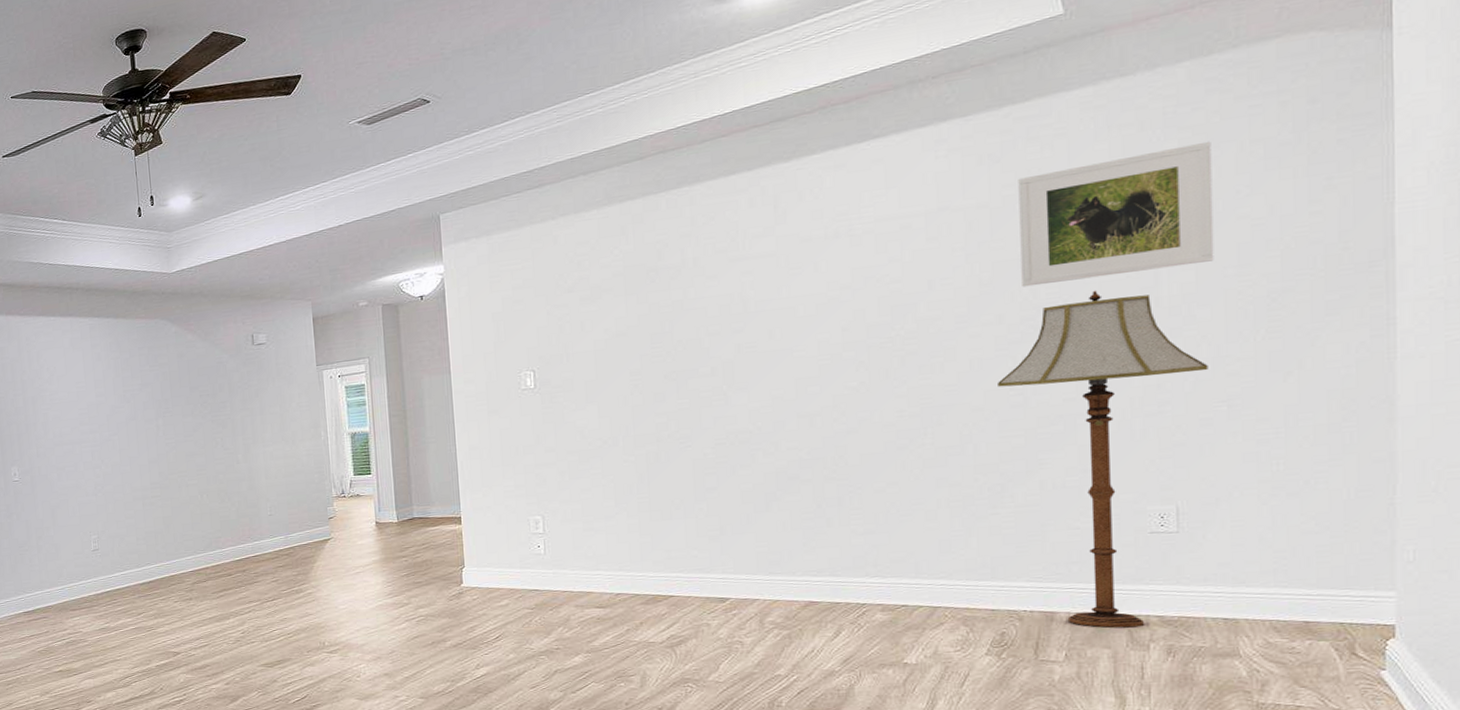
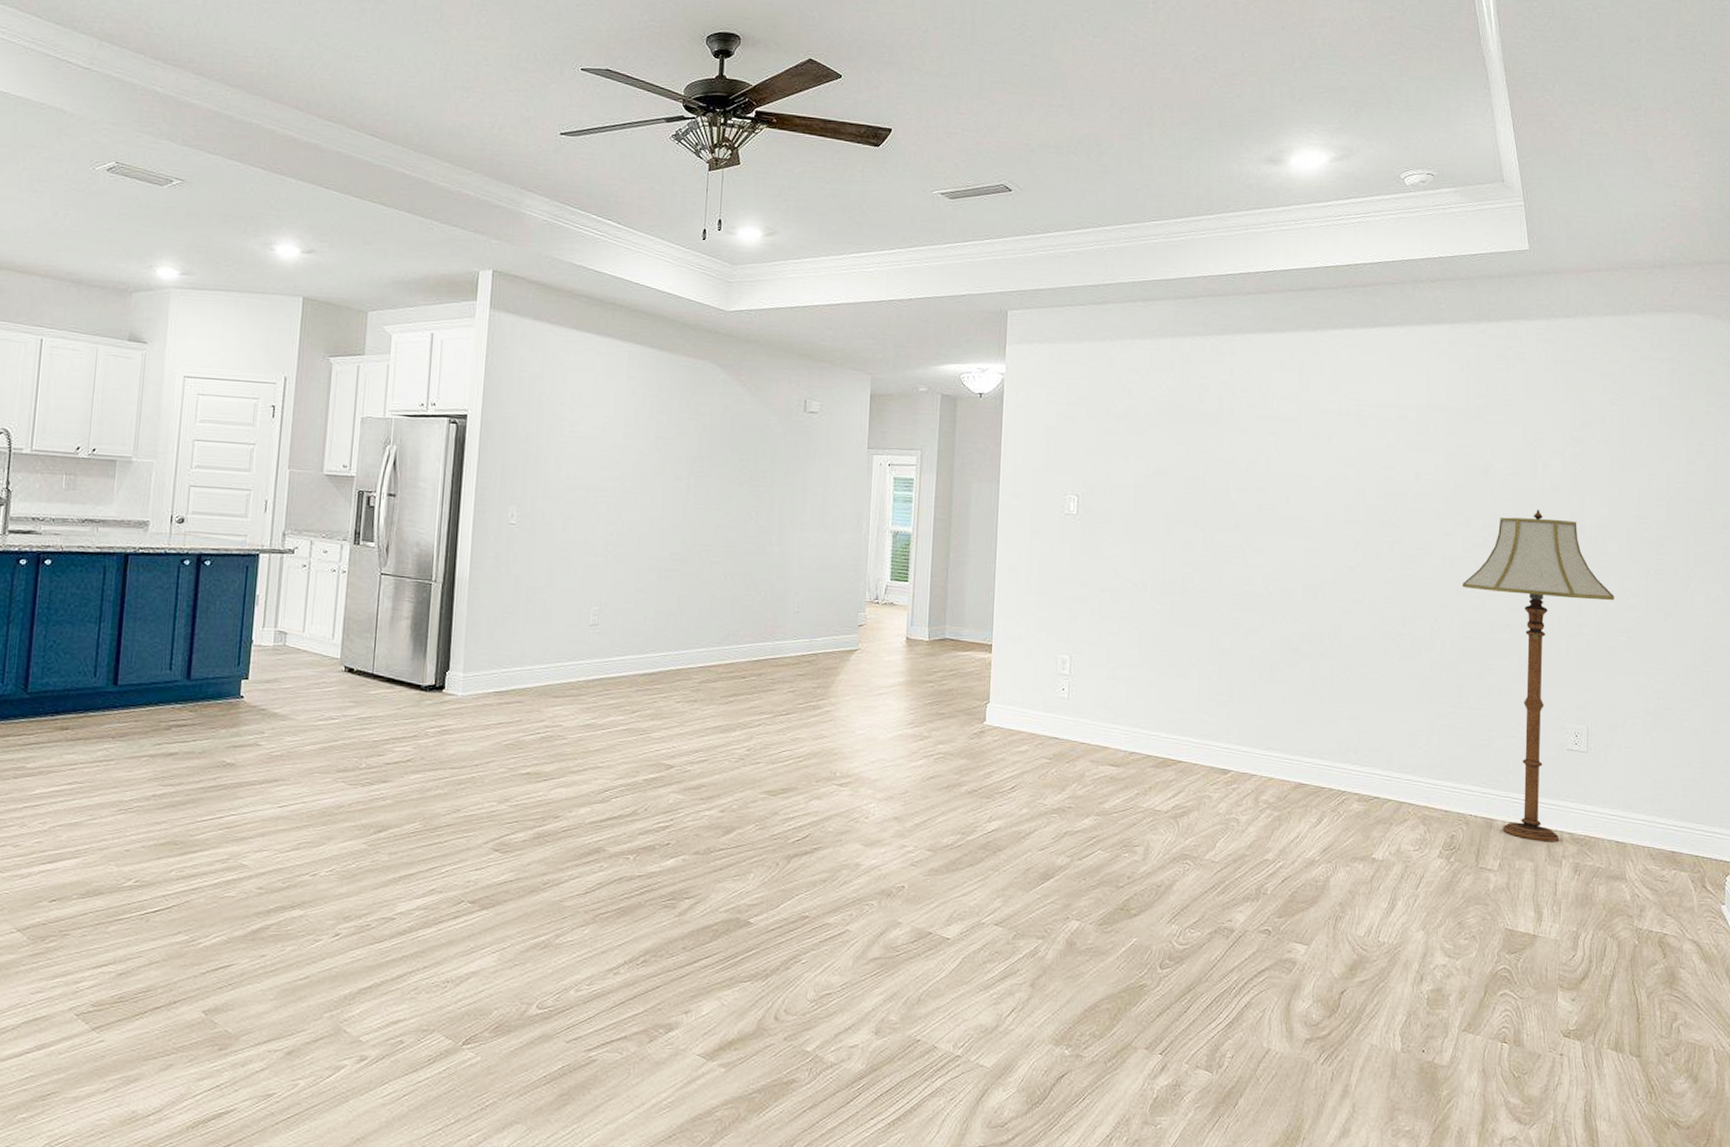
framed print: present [1018,141,1214,287] -> none [1486,391,1624,501]

